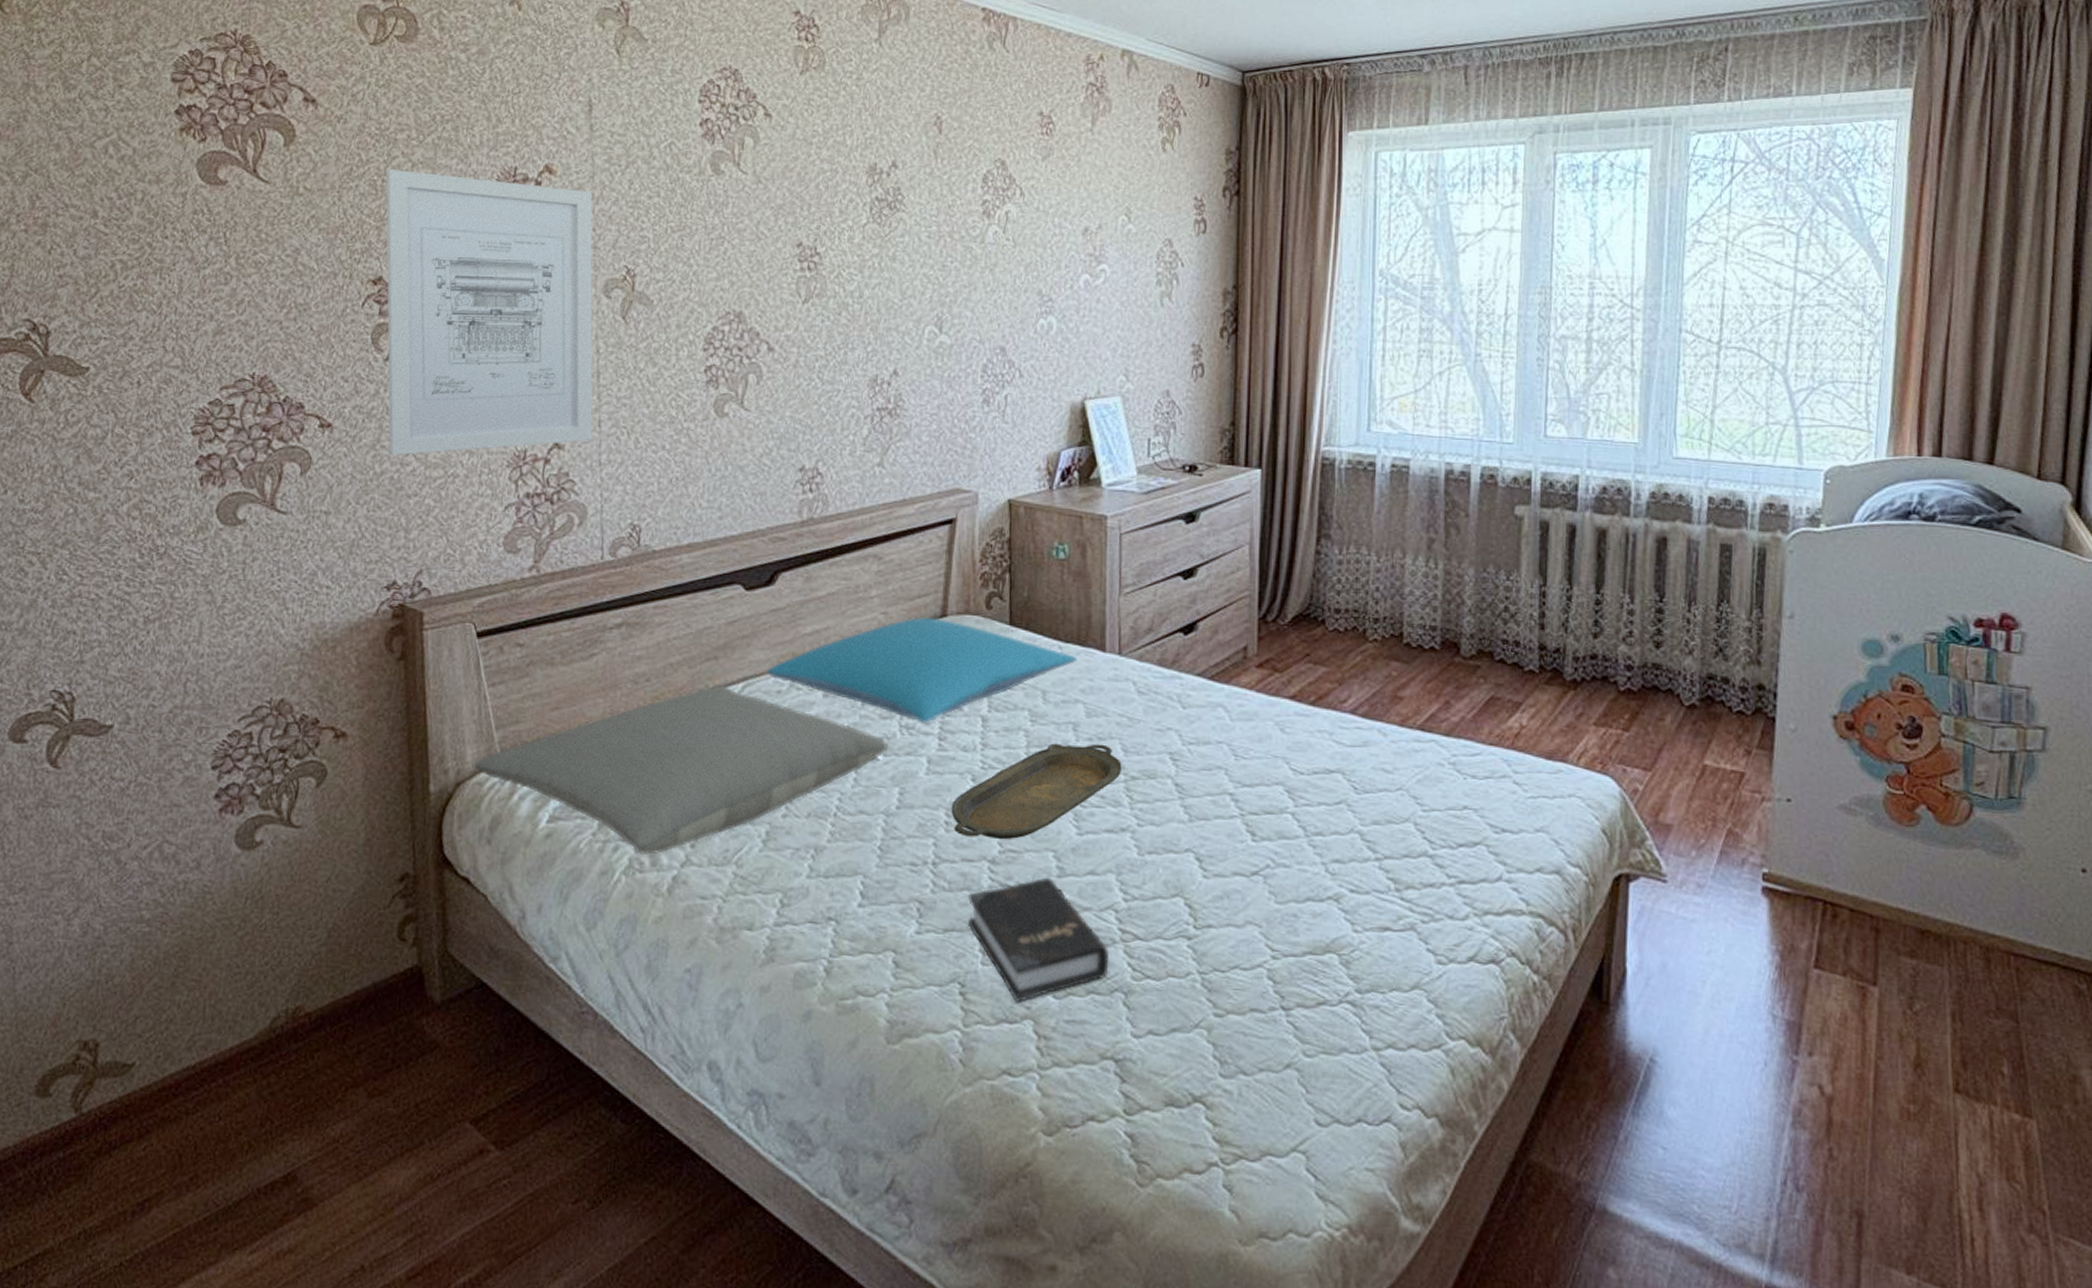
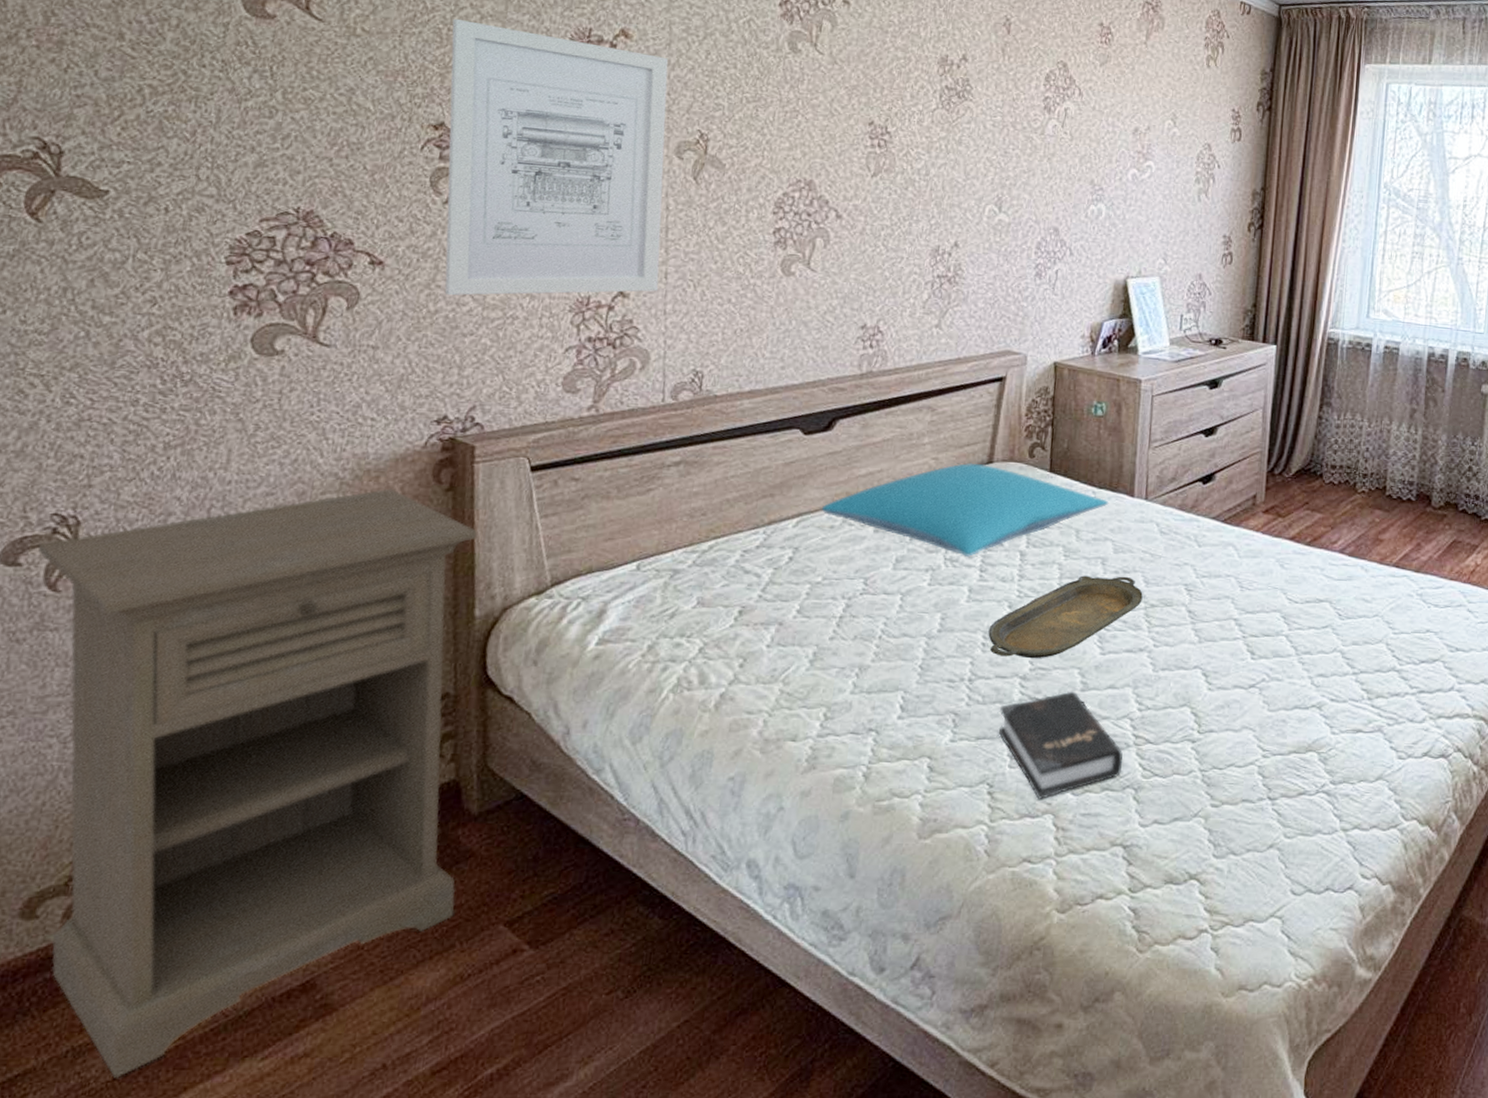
nightstand: none [40,658,430,1263] -> present [38,488,478,1078]
pillow: present [474,685,888,856] -> none [523,520,932,675]

